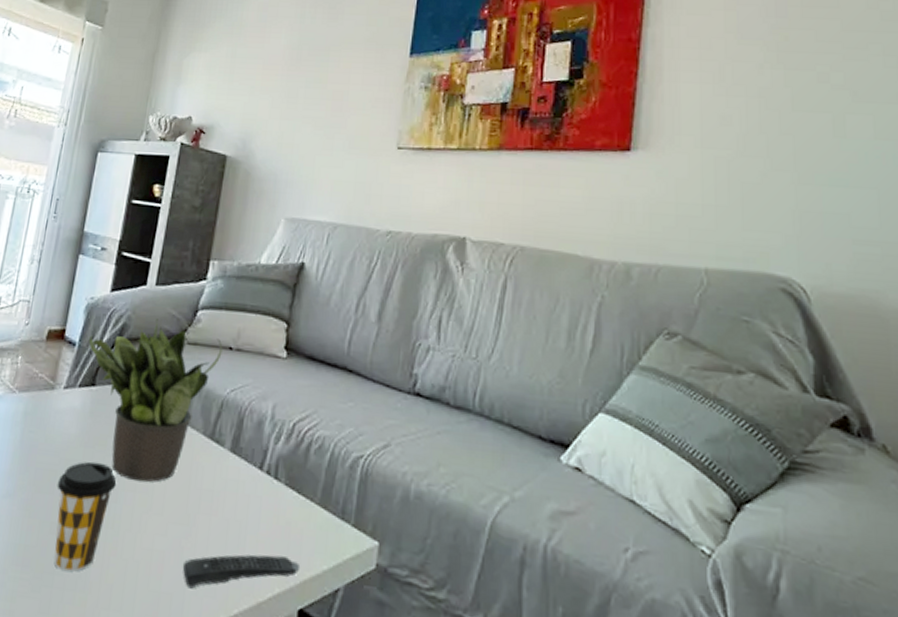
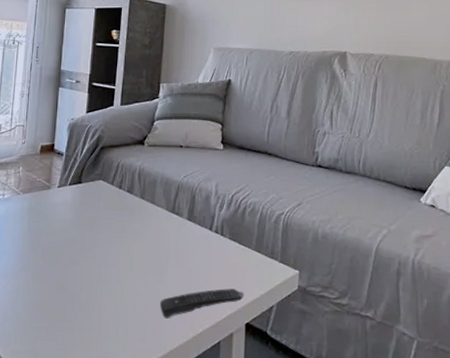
coffee cup: present [54,461,117,572] -> none [60,238,105,317]
potted plant: present [89,319,223,483] -> none [73,130,175,249]

